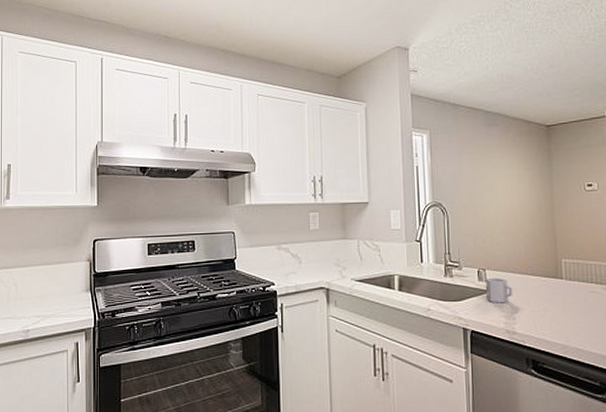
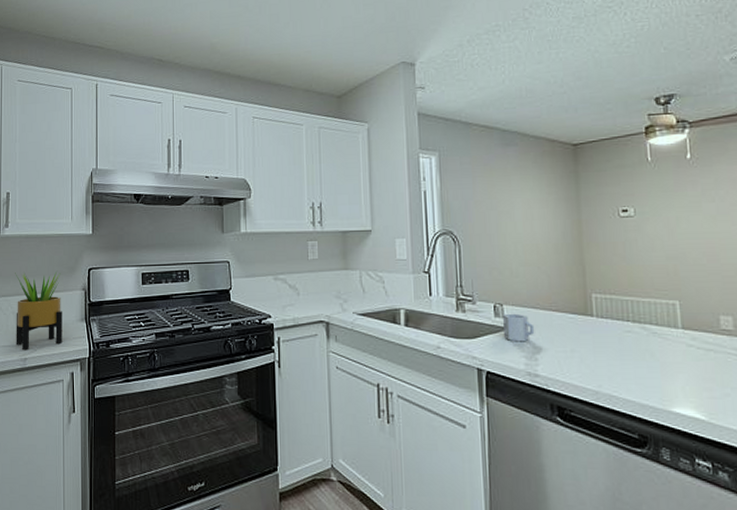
potted plant: none [17,243,67,322] -> present [15,272,62,351]

